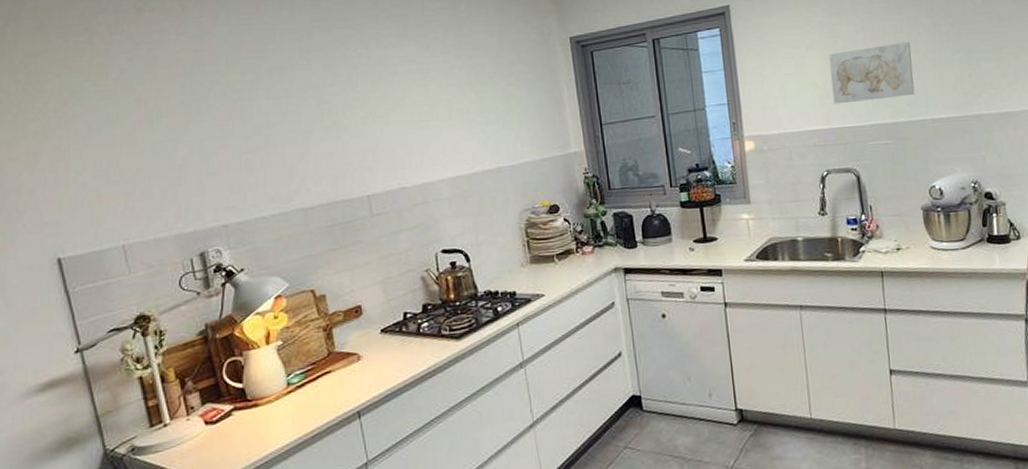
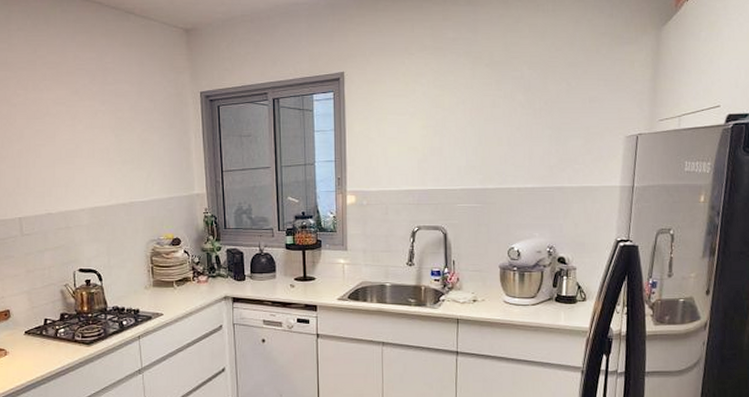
wall art: present [829,41,915,105] -> none [429,115,506,168]

